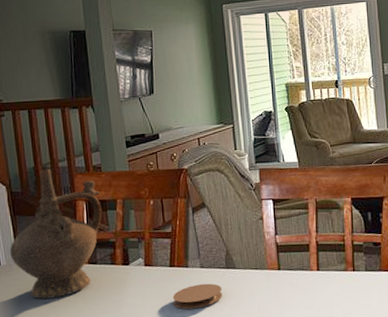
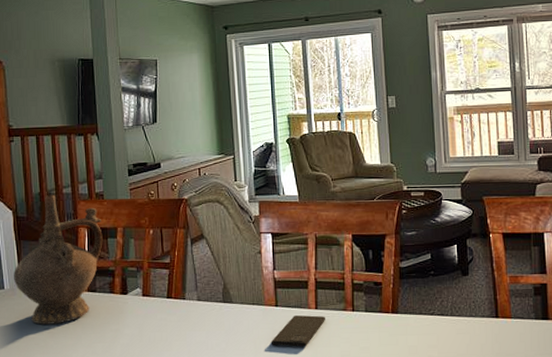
coaster: present [172,283,223,310] -> none [168,317,219,343]
smartphone: none [274,277,328,308] -> present [271,315,326,347]

